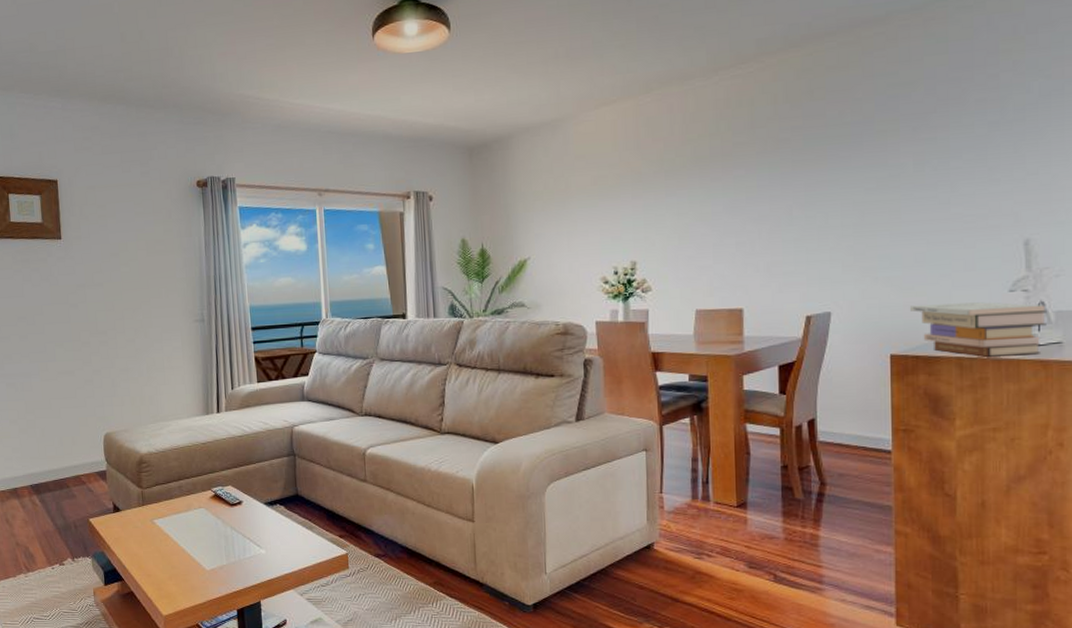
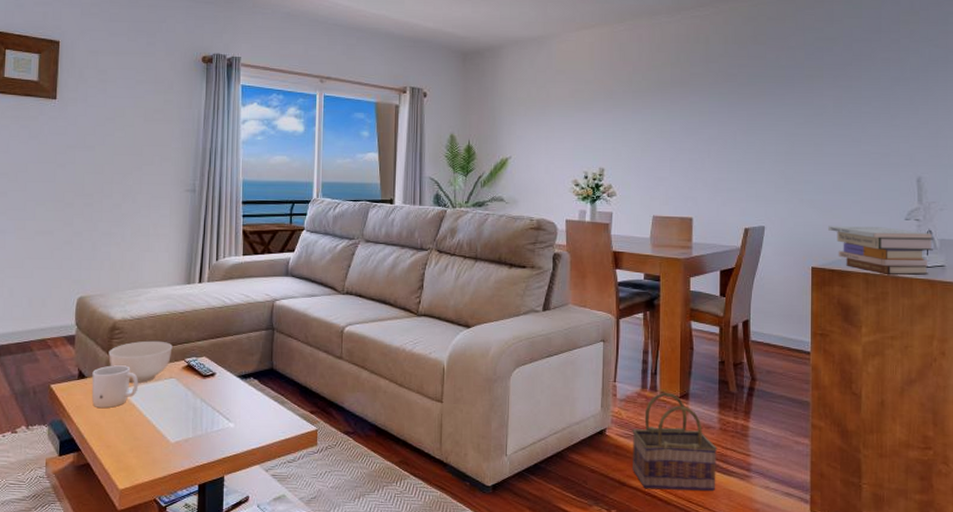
mug: none [126,497,171,540] -> present [91,365,139,409]
bowl: none [139,472,199,514] -> present [108,340,173,383]
basket: none [683,501,783,605] -> present [632,392,718,491]

